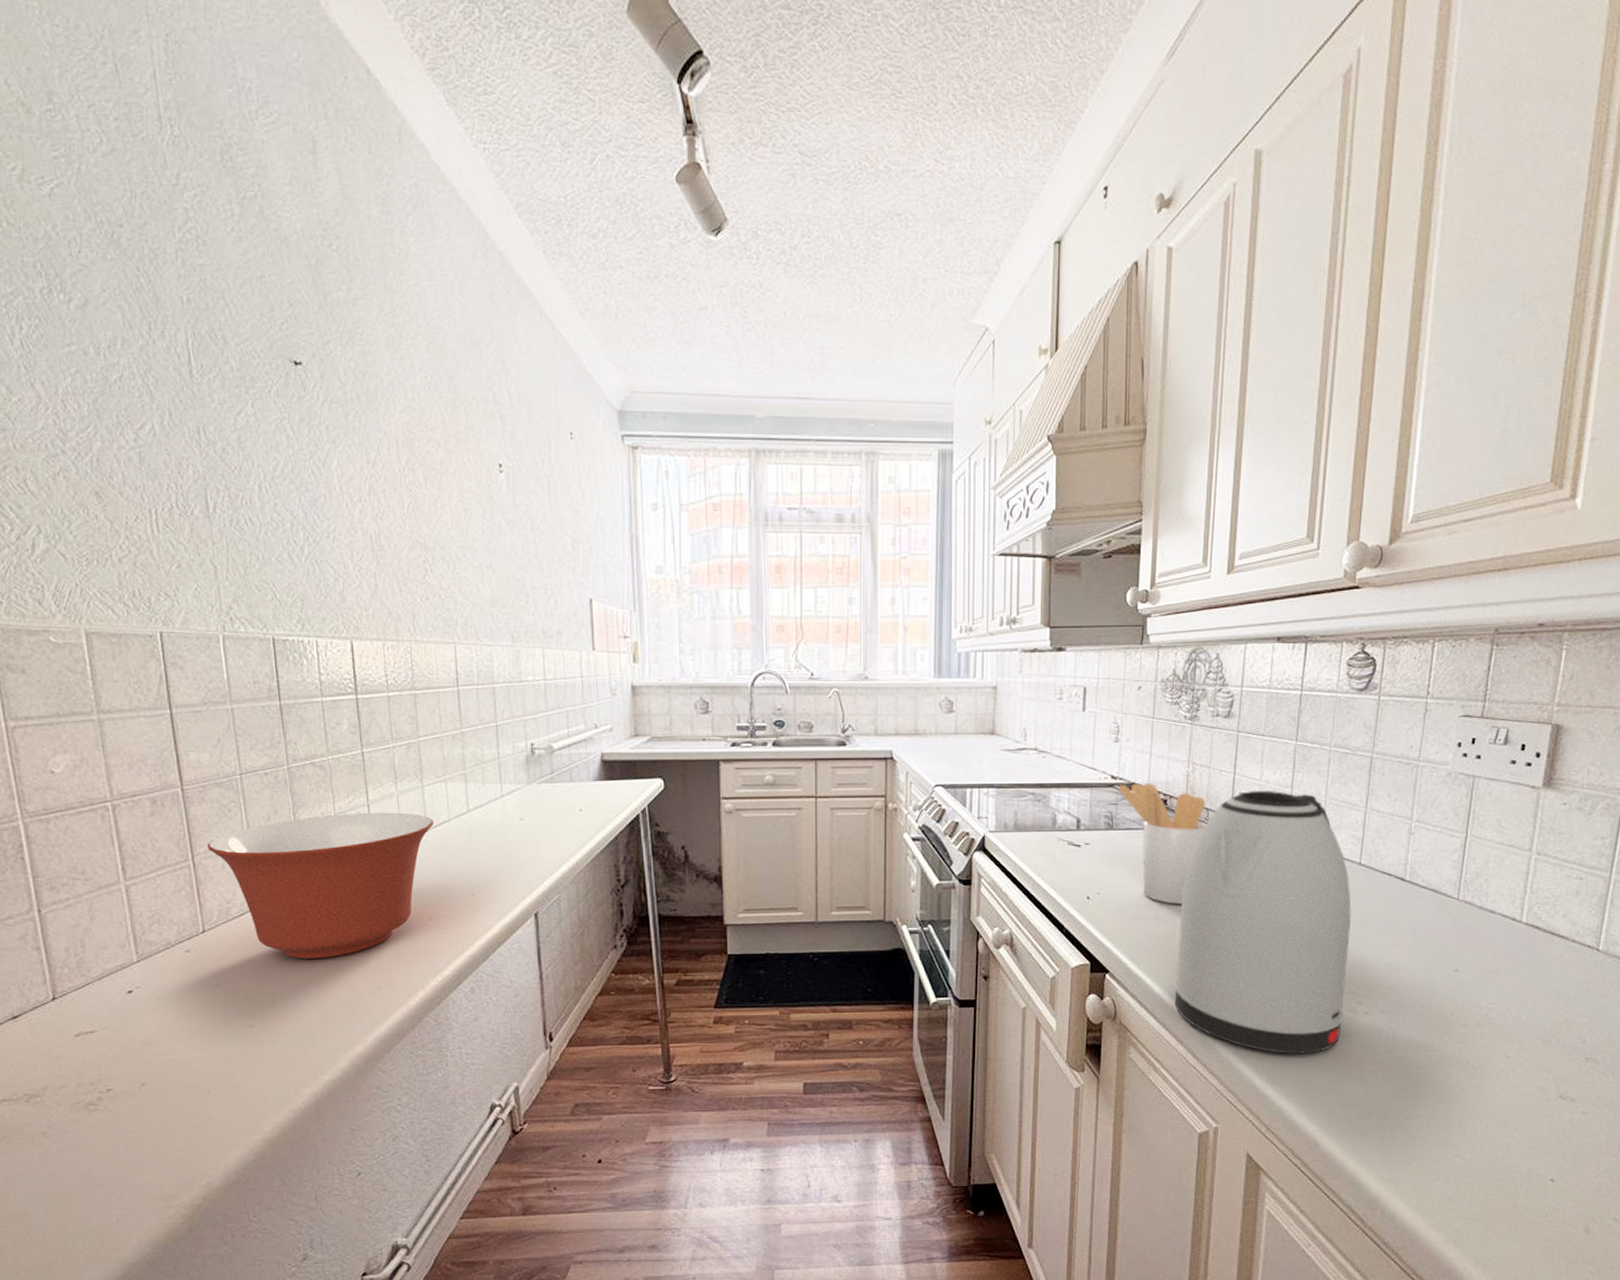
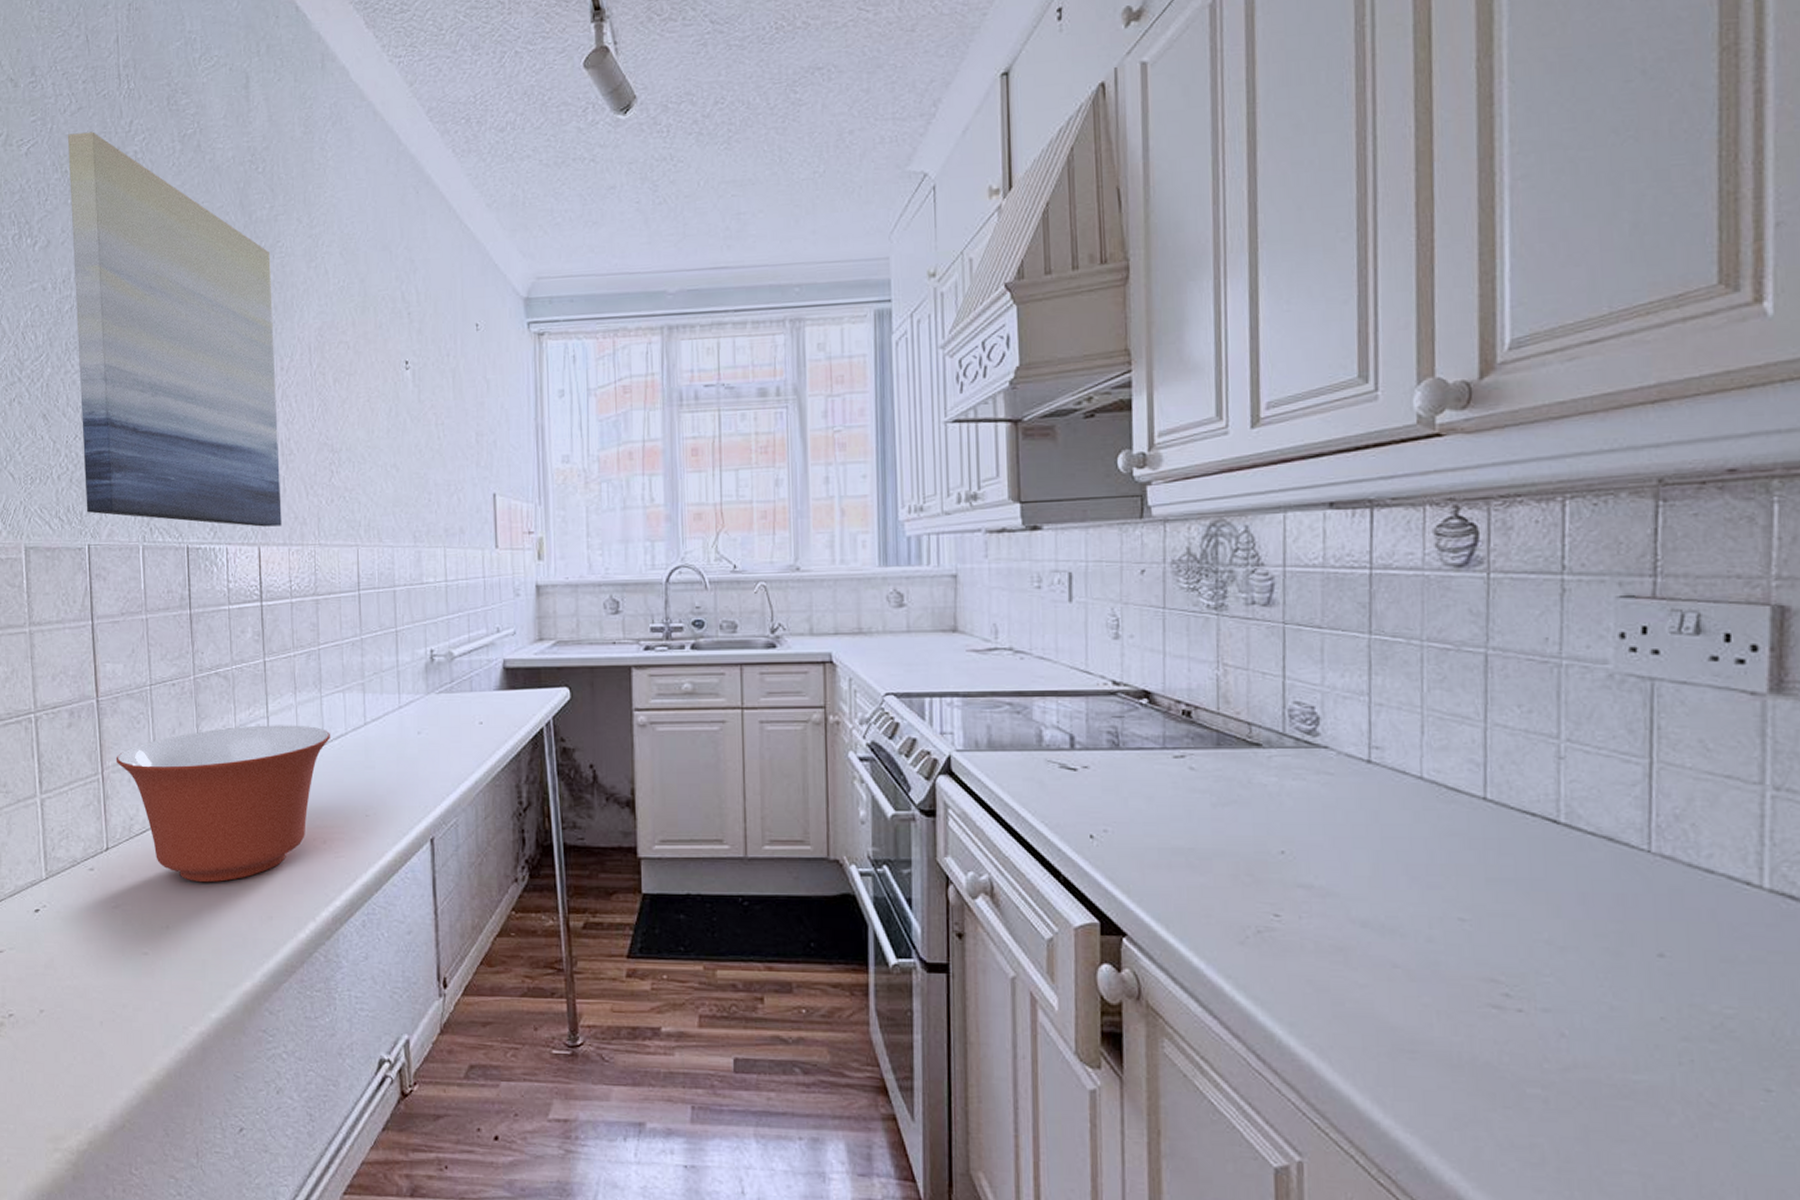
wall art: none [100,178,375,621] -> present [67,131,282,527]
utensil holder: present [1118,783,1207,904] -> none [1122,690,1250,848]
kettle: present [1174,791,1352,1055] -> none [1221,700,1485,1066]

